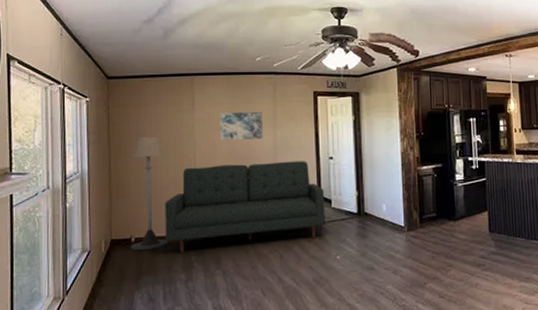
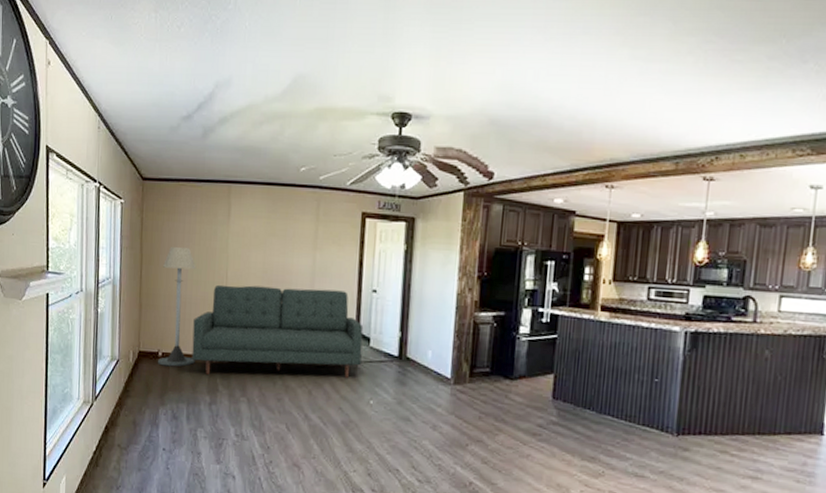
wall art: present [220,111,263,140] -> none [255,227,303,262]

